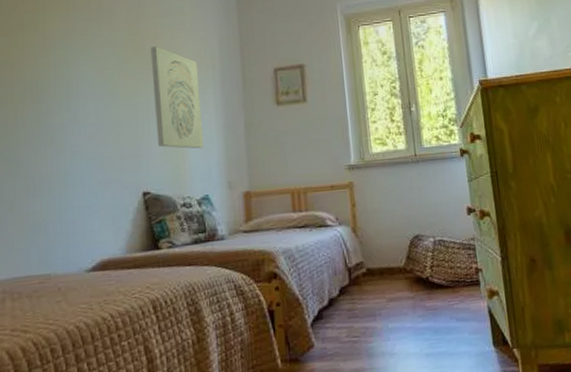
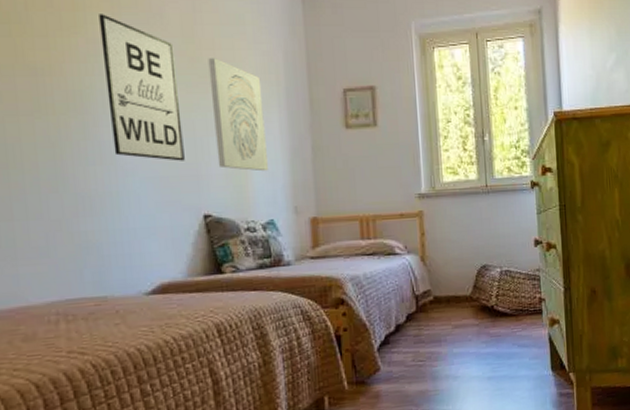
wall art: none [56,13,127,143] -> present [99,14,185,161]

